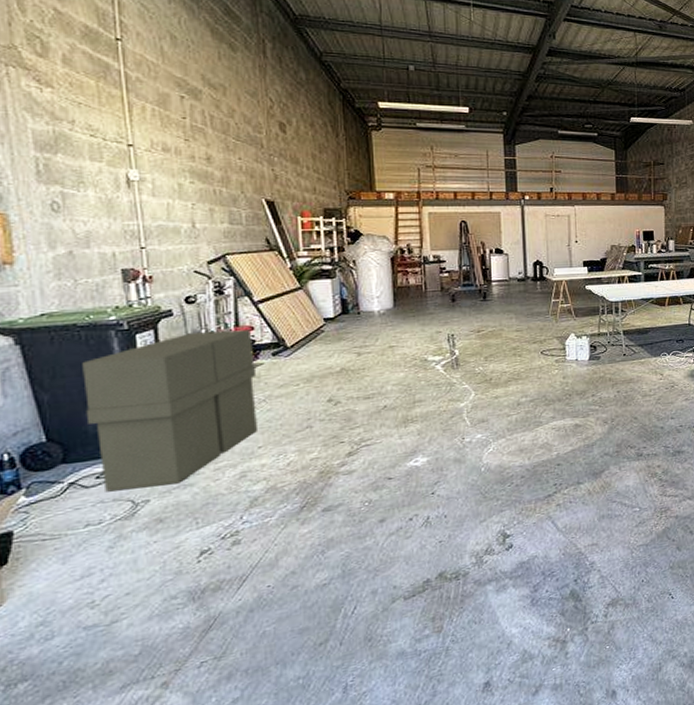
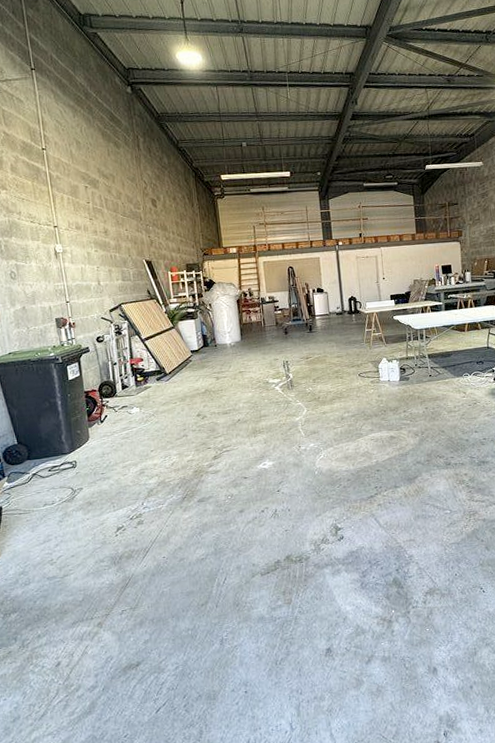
cardboard boxes: present [82,330,257,492] -> none [35,361,150,481]

